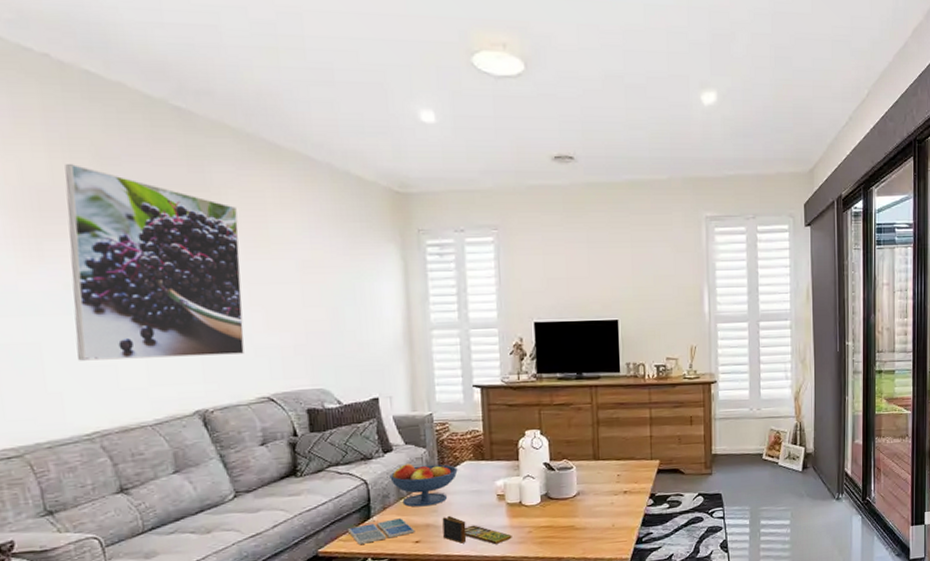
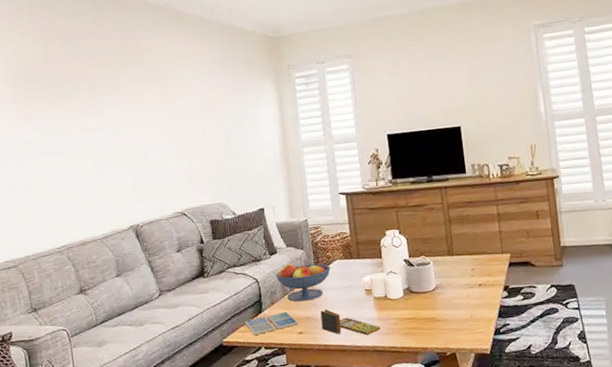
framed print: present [65,164,244,361] -> none [43,45,163,191]

